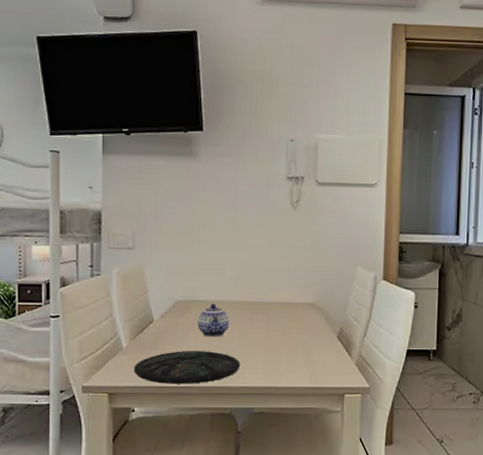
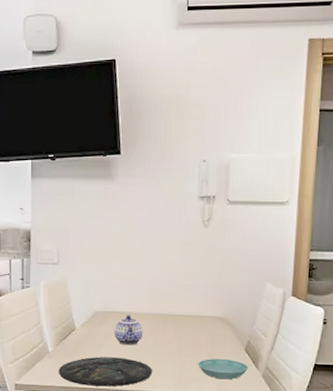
saucer: none [289,348,341,370] -> present [198,359,248,380]

